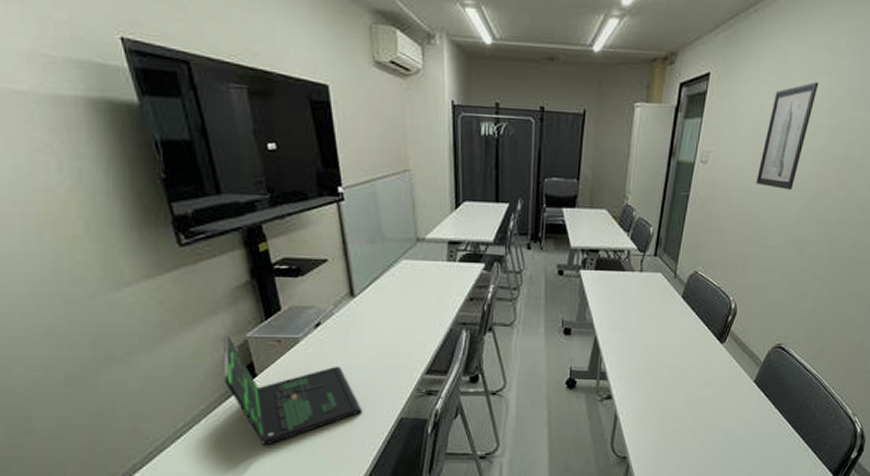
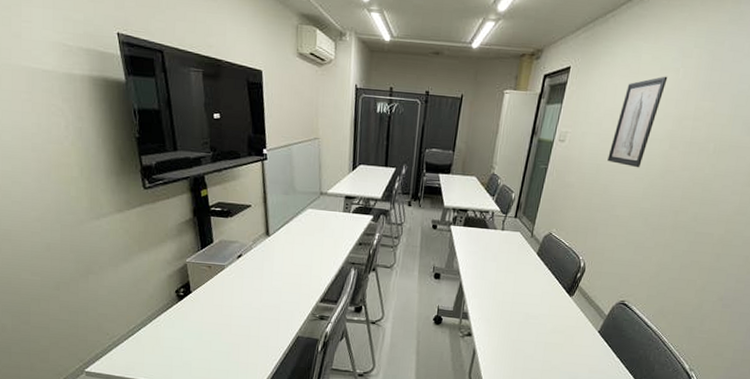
laptop: present [223,335,363,447] -> none [167,259,269,350]

